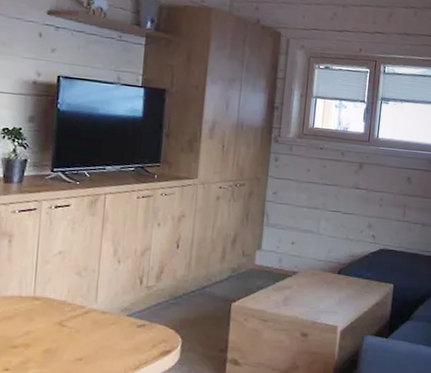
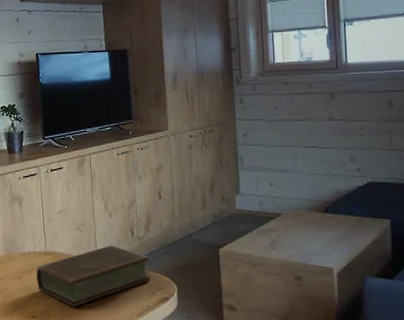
book: none [16,293,156,359] -> present [35,245,151,307]

